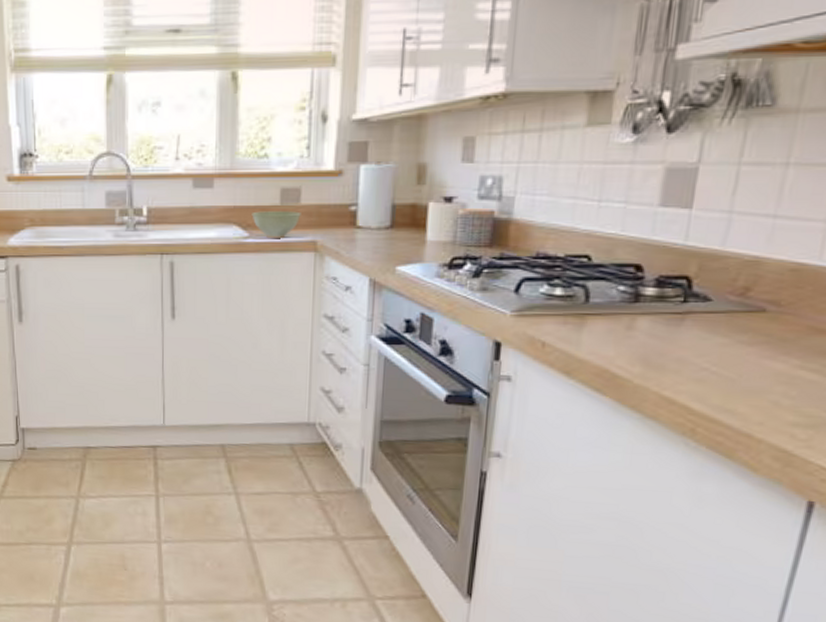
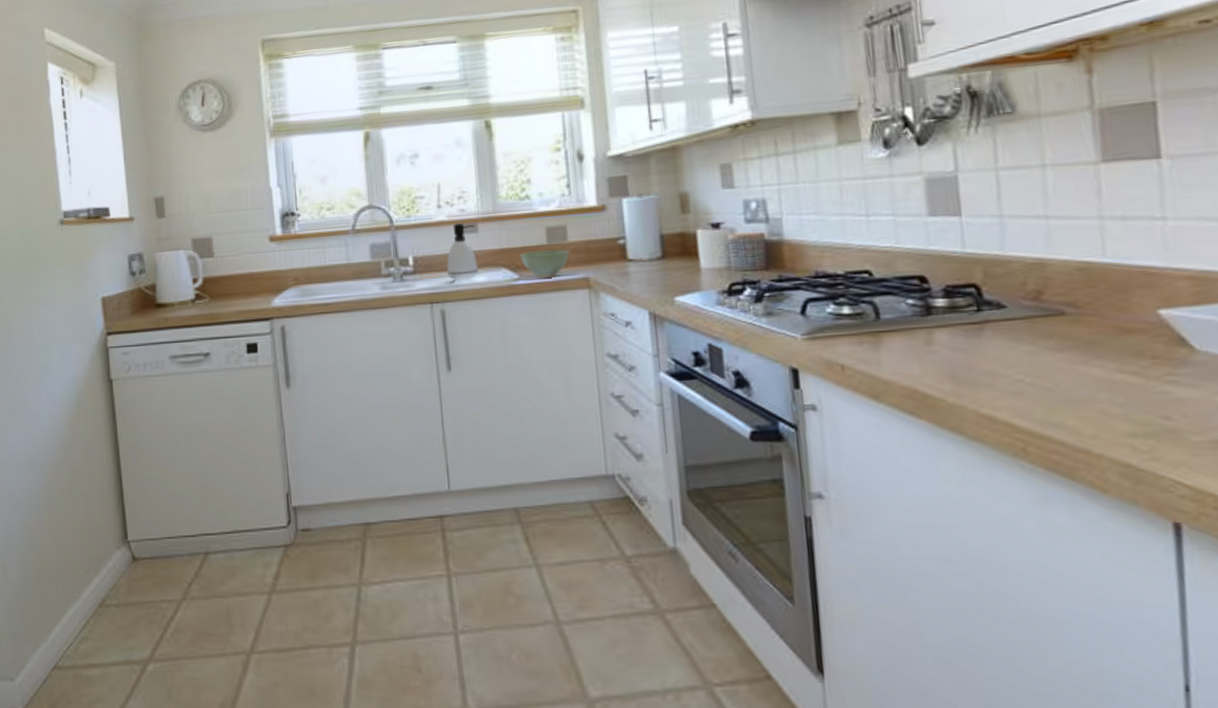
soap dispenser: none [180,178,212,235] -> present [447,223,478,281]

